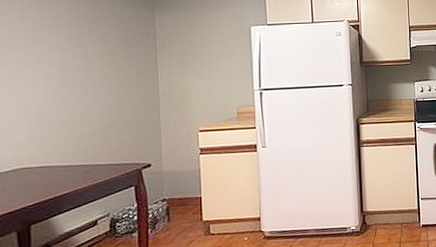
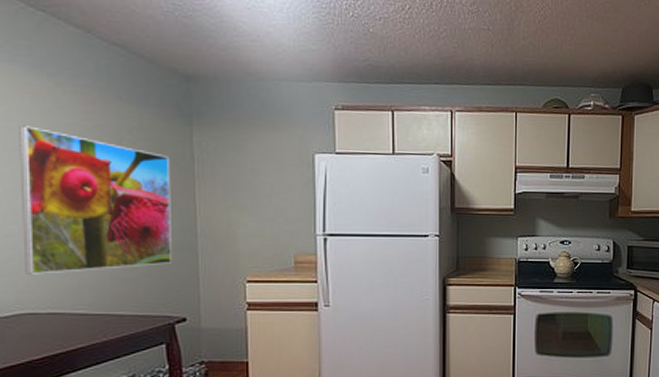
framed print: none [19,19,139,136] -> present [19,125,171,274]

